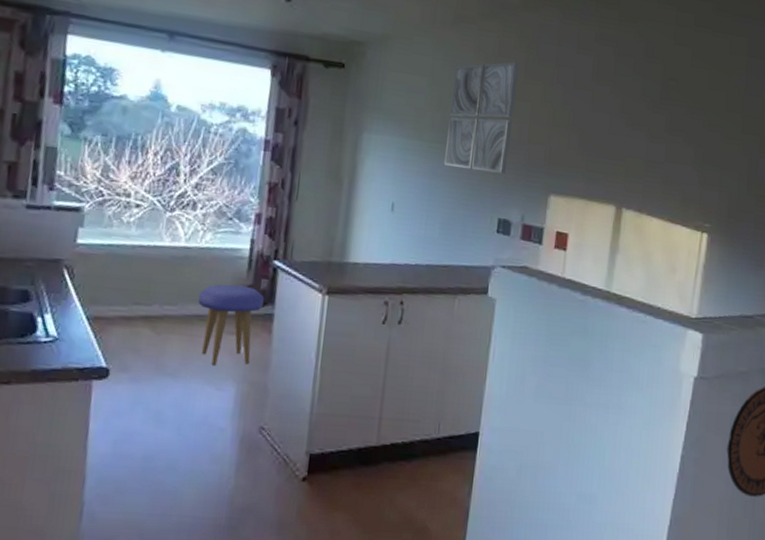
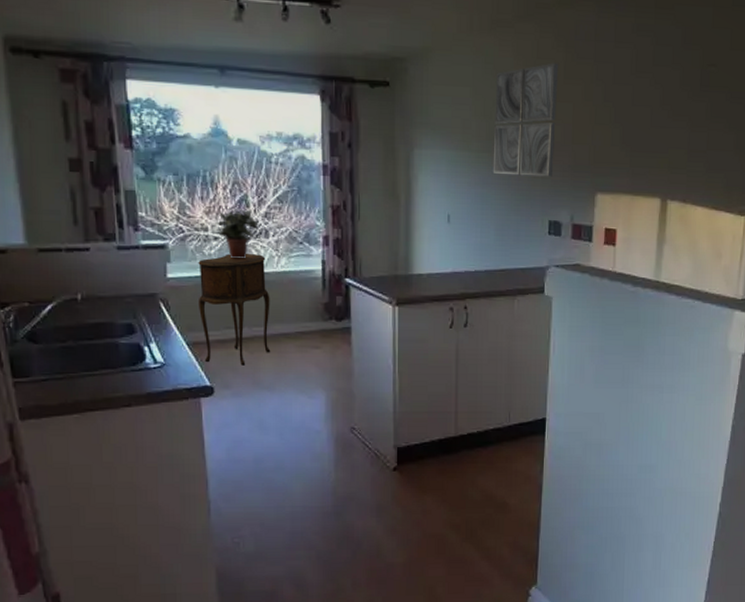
side table: none [103,223,190,347] -> present [198,253,271,366]
potted plant: none [138,177,187,231] -> present [214,209,259,259]
stool: present [198,284,264,366] -> none [282,303,340,377]

